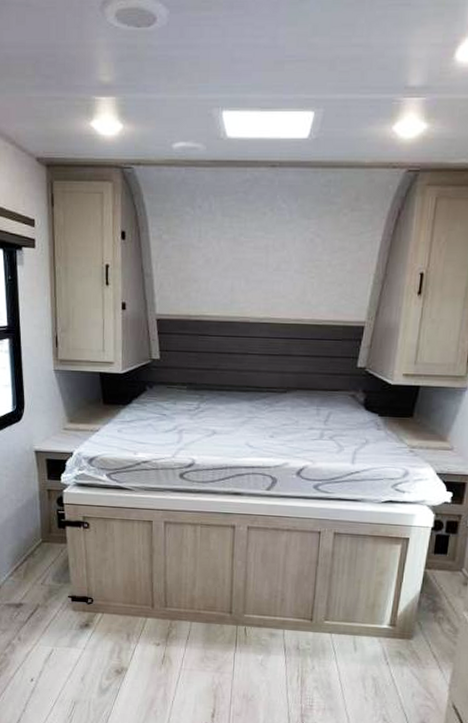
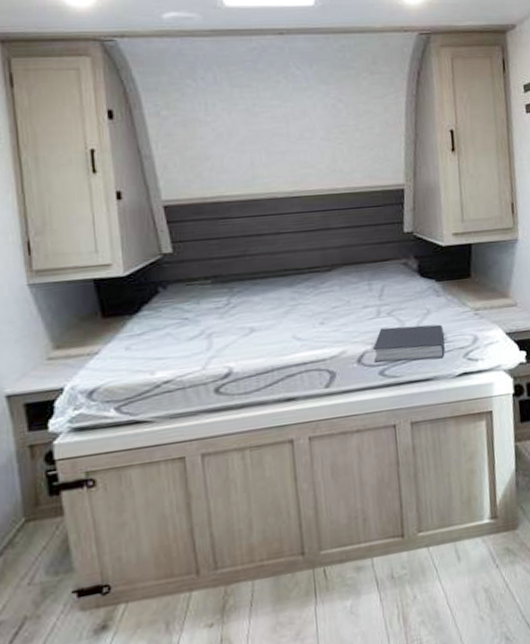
book: none [310,449,378,485] -> present [372,324,446,364]

